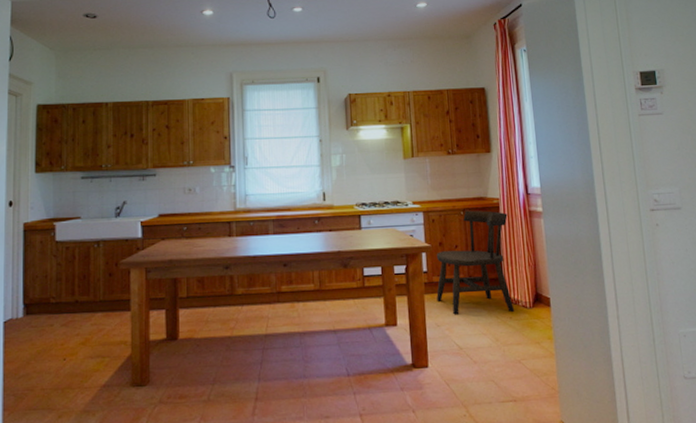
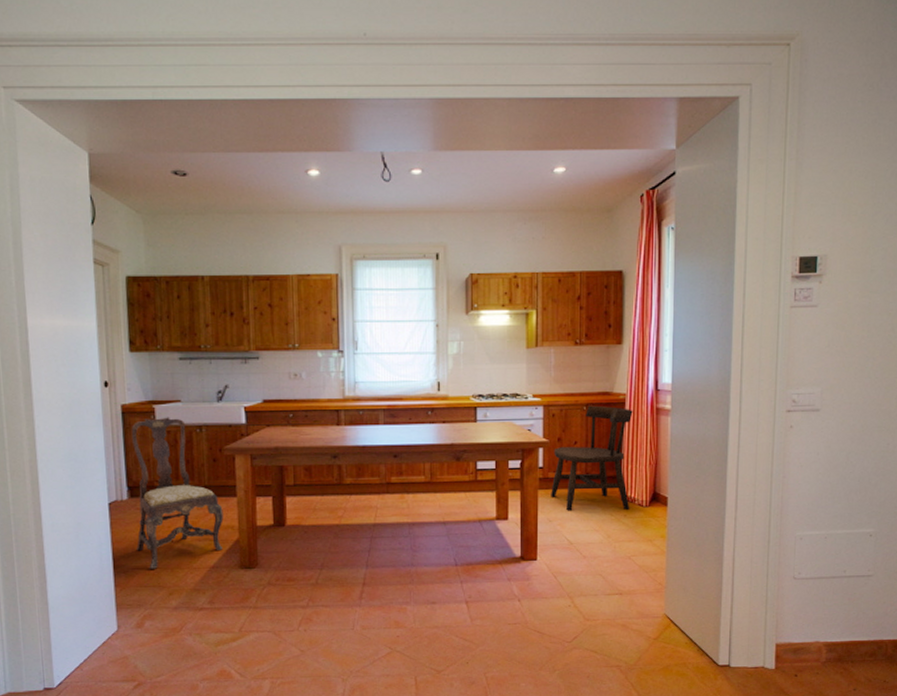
dining chair: none [28,233,117,390] -> present [131,417,224,569]

